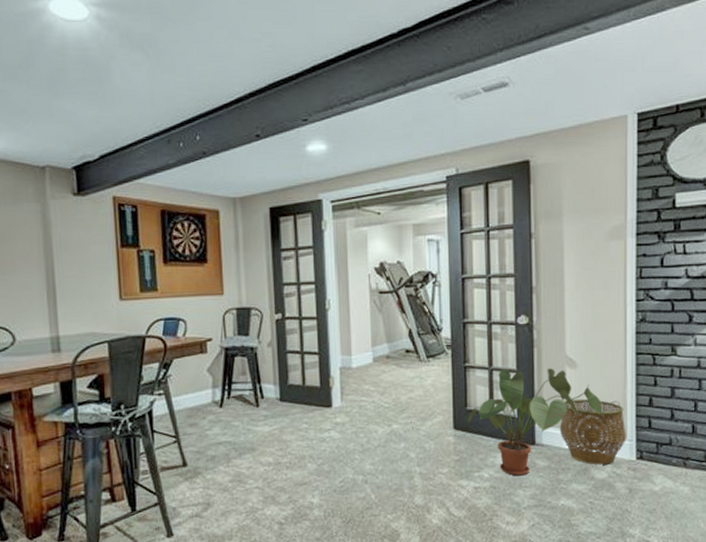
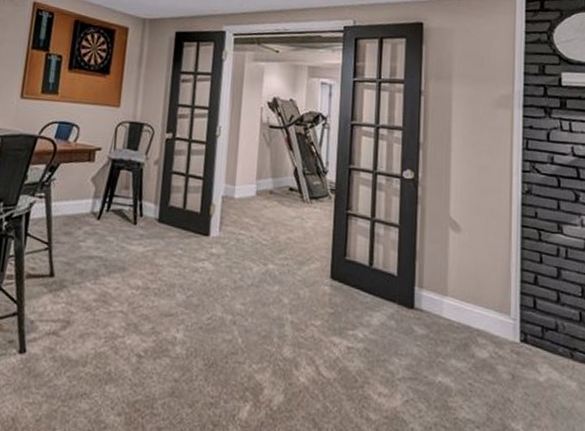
house plant: present [468,368,602,476] -> none [346,222,486,342]
basket: present [559,398,626,465] -> none [440,265,510,343]

